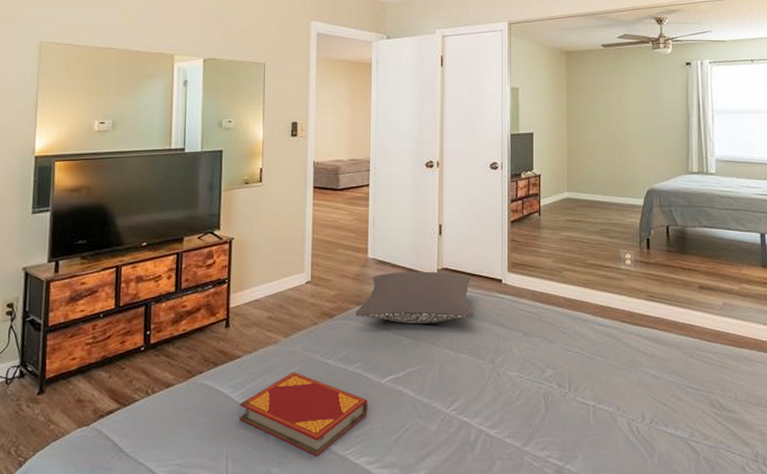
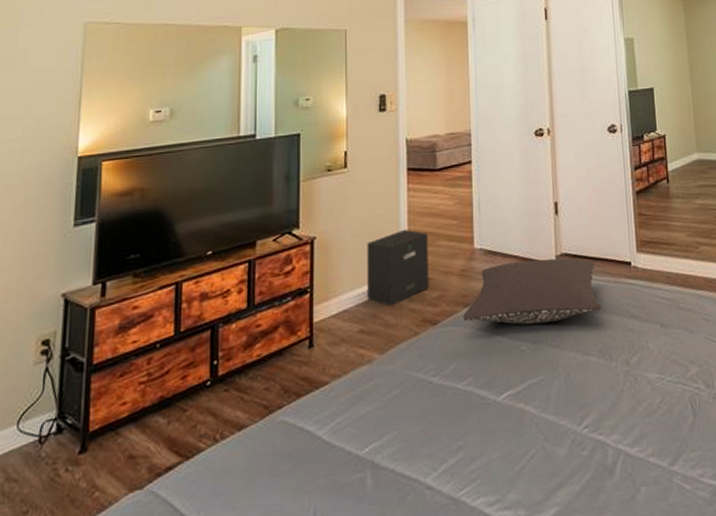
hardback book: present [238,371,368,456] -> none [328,396,484,501]
speaker: none [276,237,329,300] -> present [367,229,429,307]

